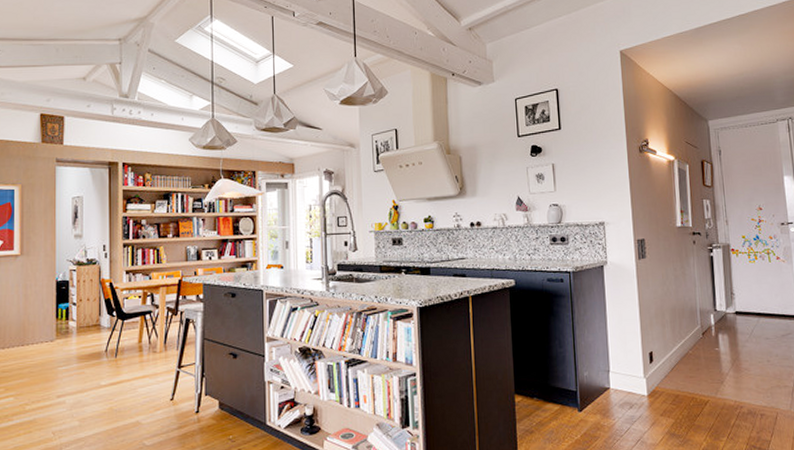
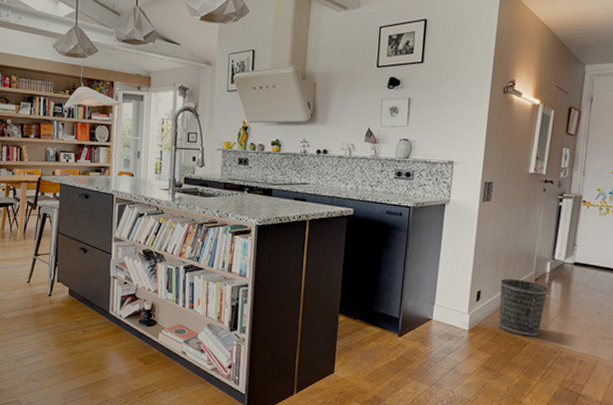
wastebasket: none [670,335,717,395] -> present [499,278,548,337]

